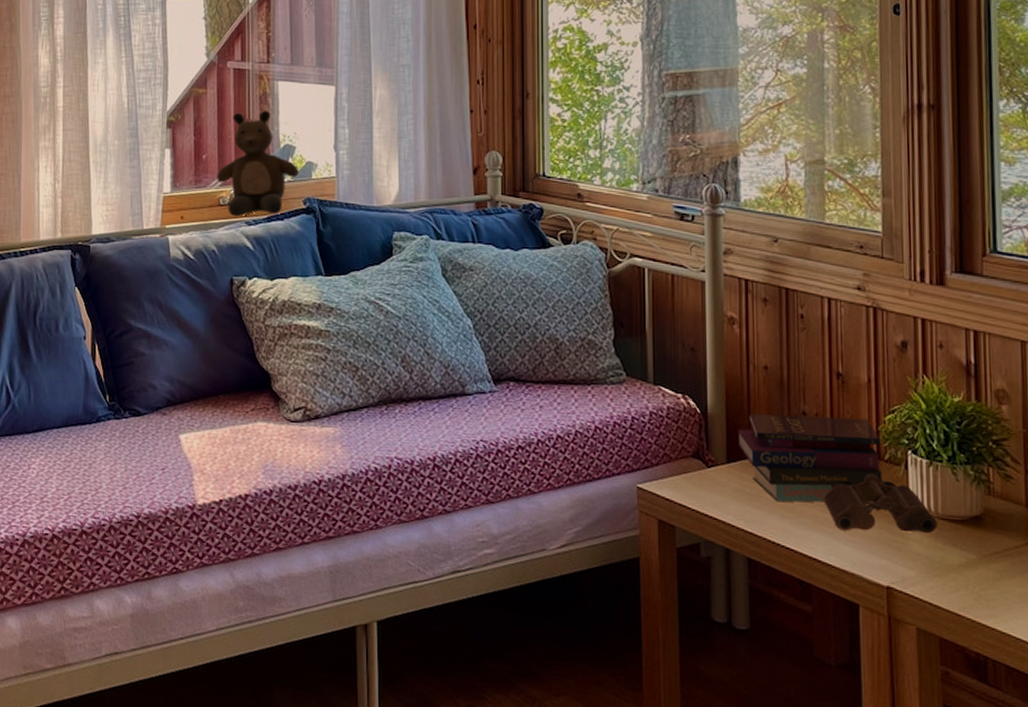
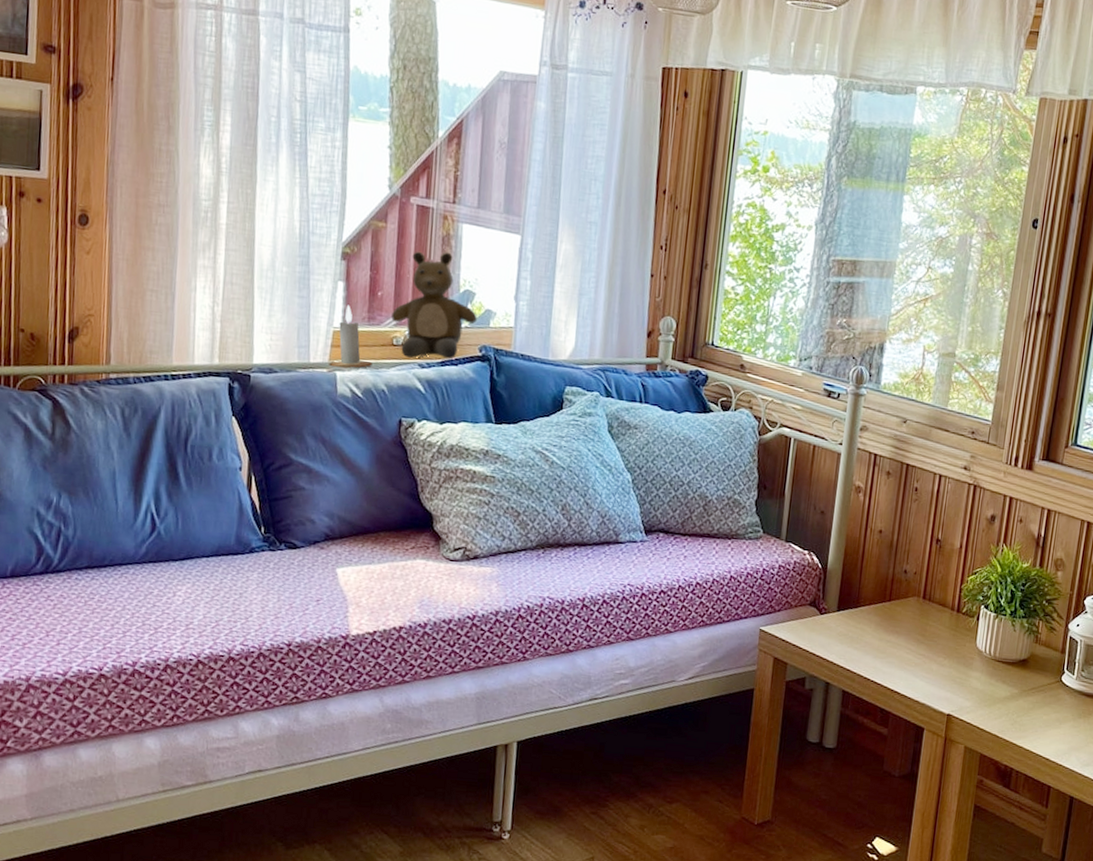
candle: none [161,170,202,232] -> present [329,304,373,369]
books: present [737,414,884,503] -> none [848,570,963,646]
binoculars: present [823,474,937,534] -> none [909,624,994,673]

